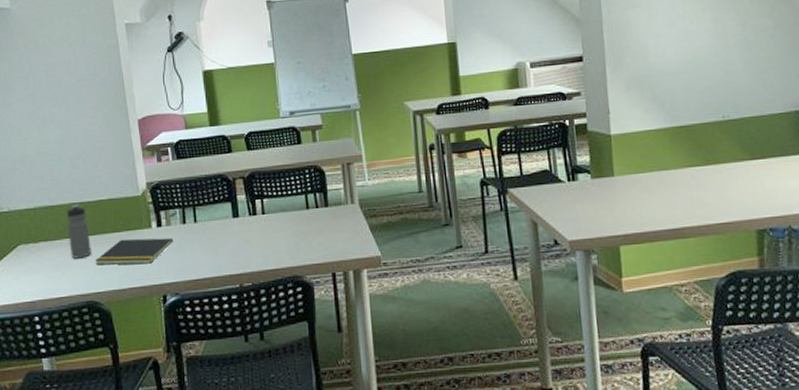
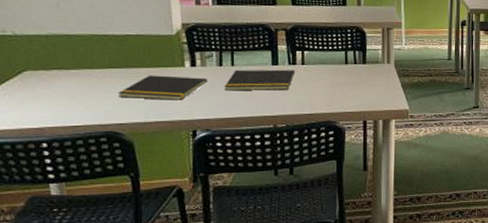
water bottle: present [67,204,91,259] -> none [87,36,114,90]
notepad: none [189,221,257,250] -> present [224,69,296,91]

